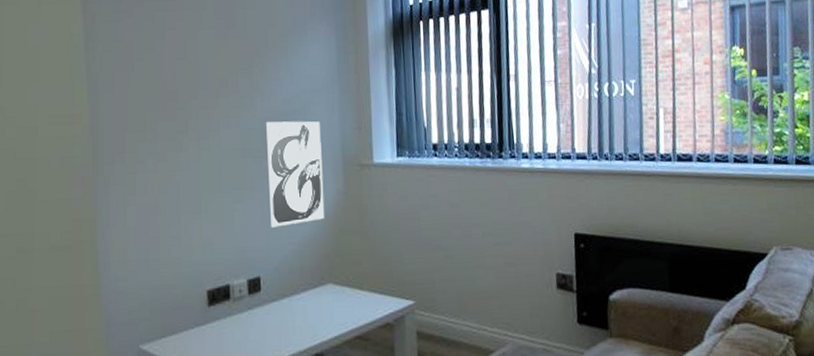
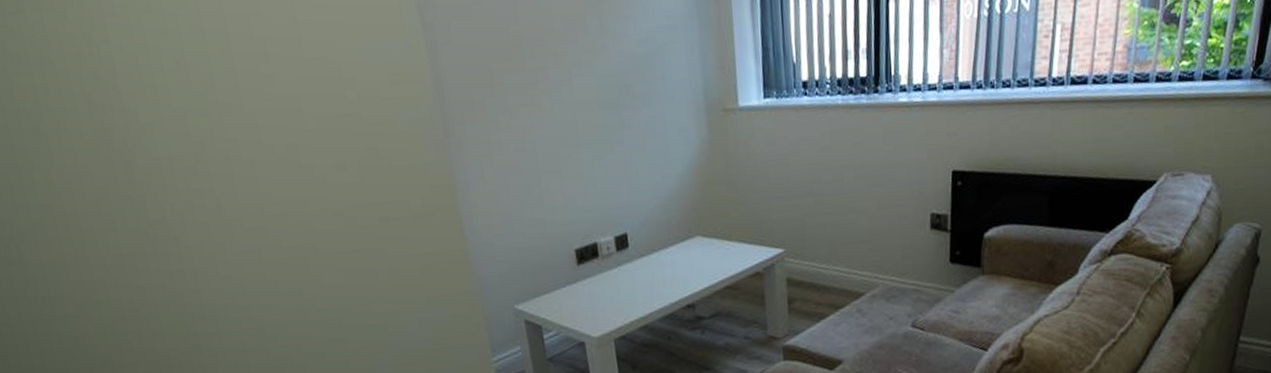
wall art: present [266,121,325,228] -> none [621,63,689,183]

